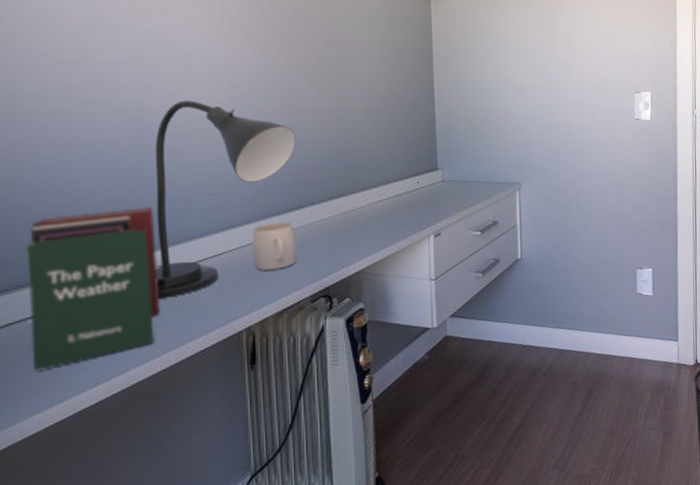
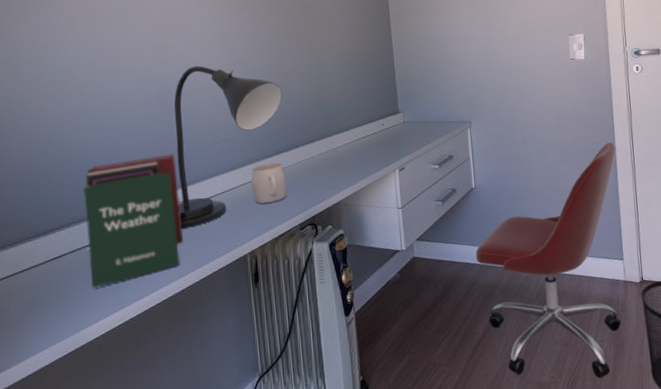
office chair: none [517,213,677,469] -> present [475,142,621,378]

